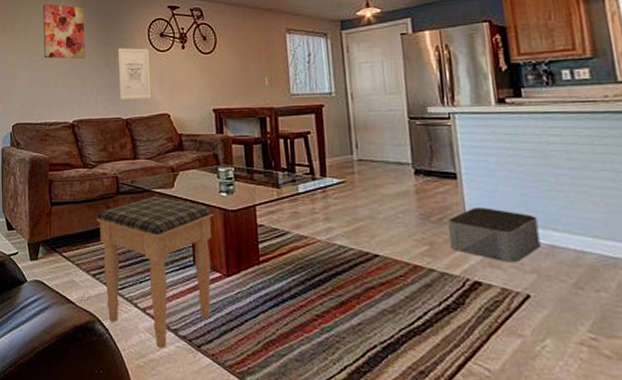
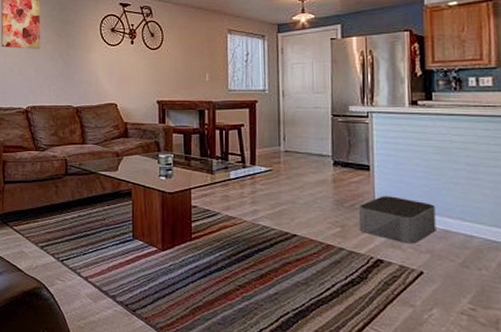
footstool: present [96,196,214,348] -> none [45,178,153,312]
wall art: present [117,47,152,100] -> none [70,40,101,89]

